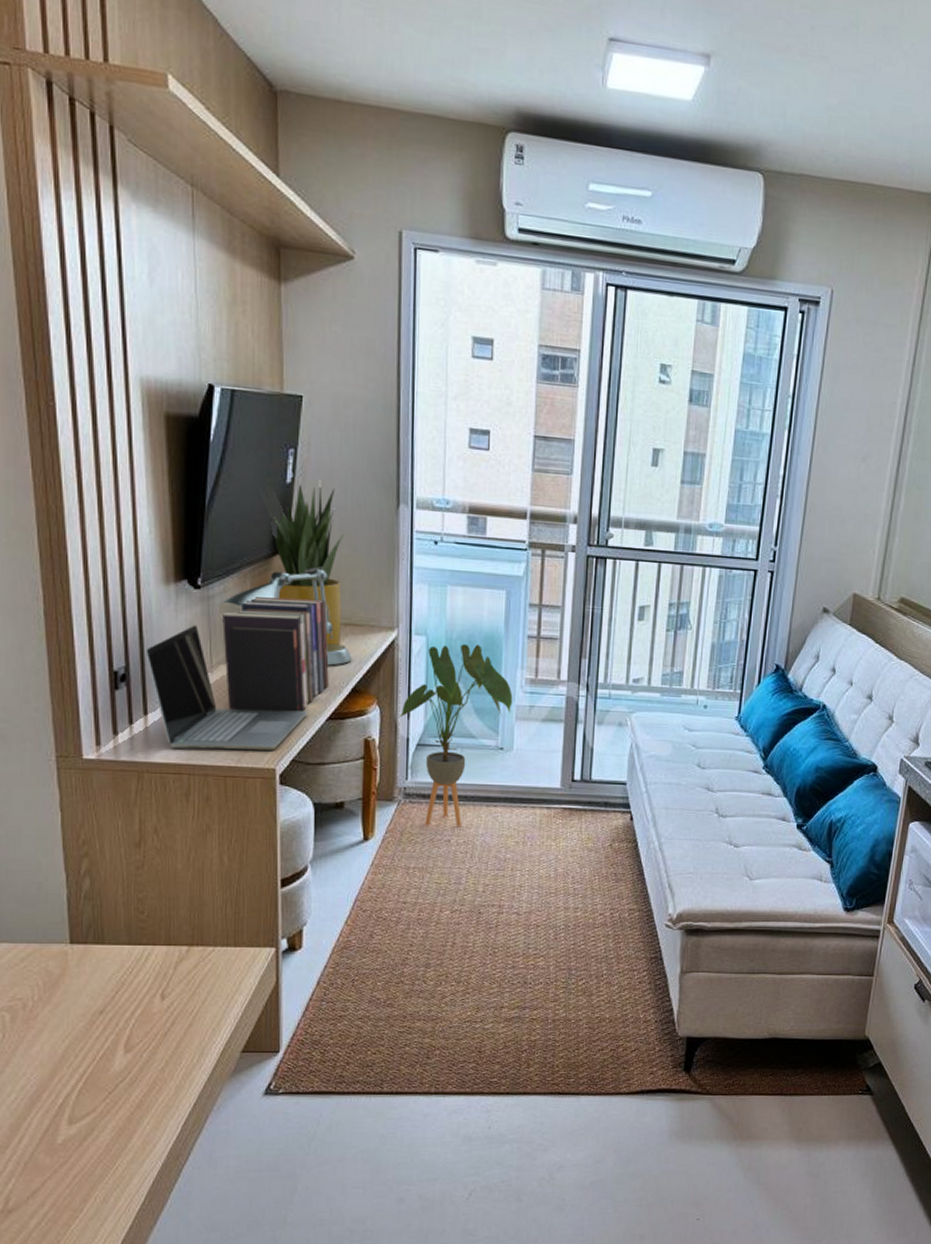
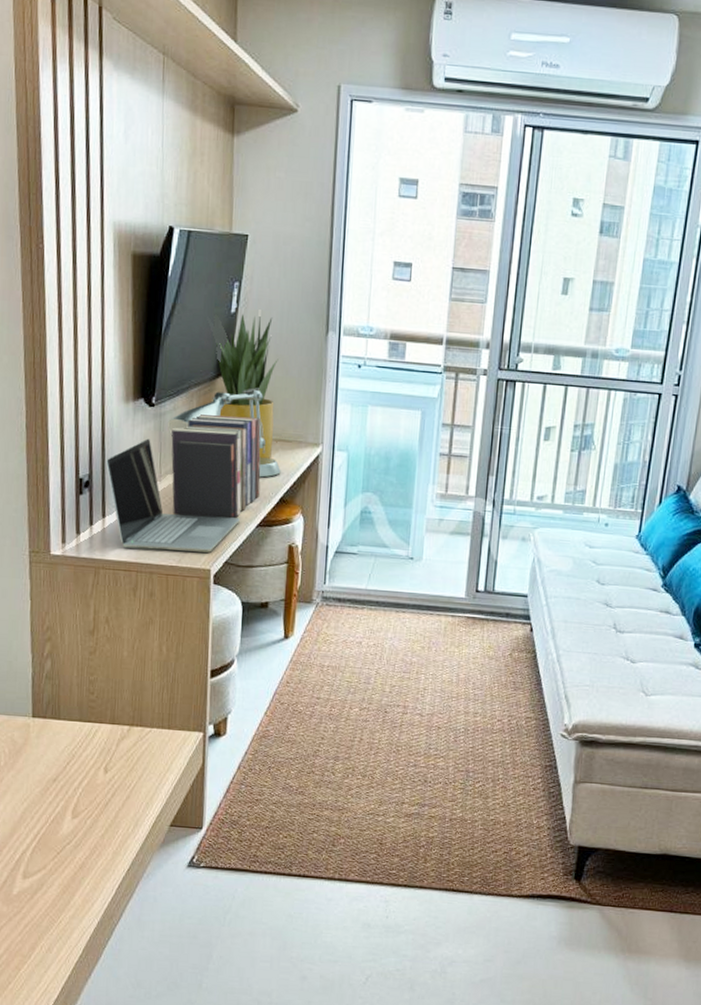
house plant: present [399,644,513,826] -> none [320,460,424,630]

